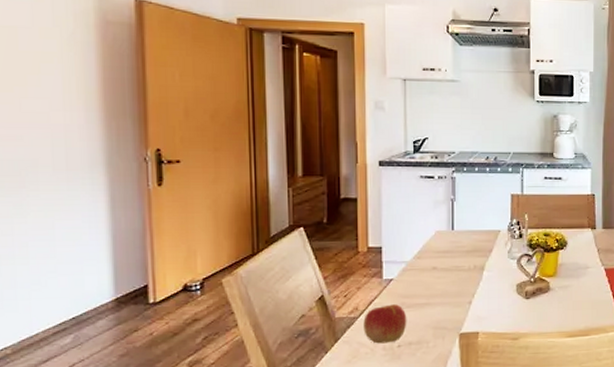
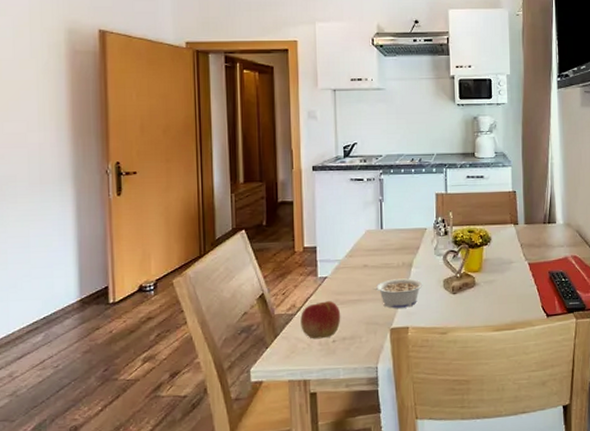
legume: none [443,282,495,313] -> present [374,278,423,309]

